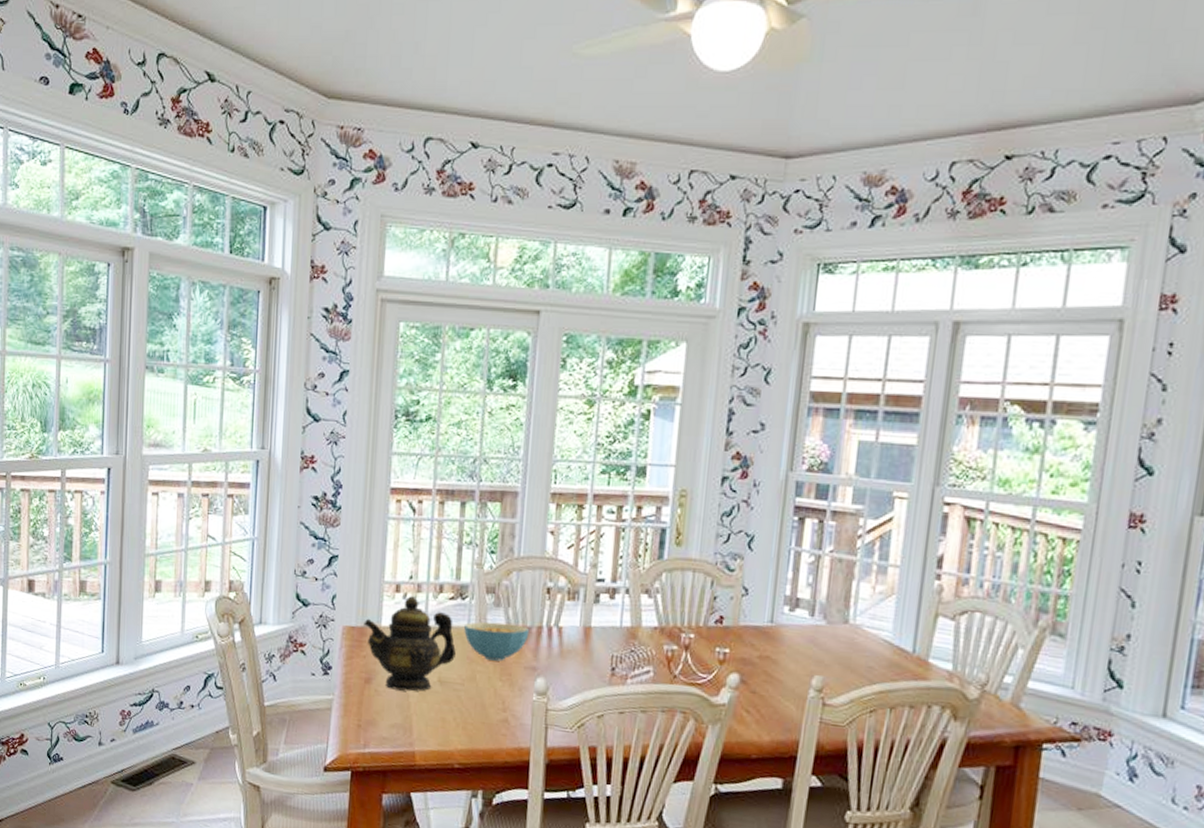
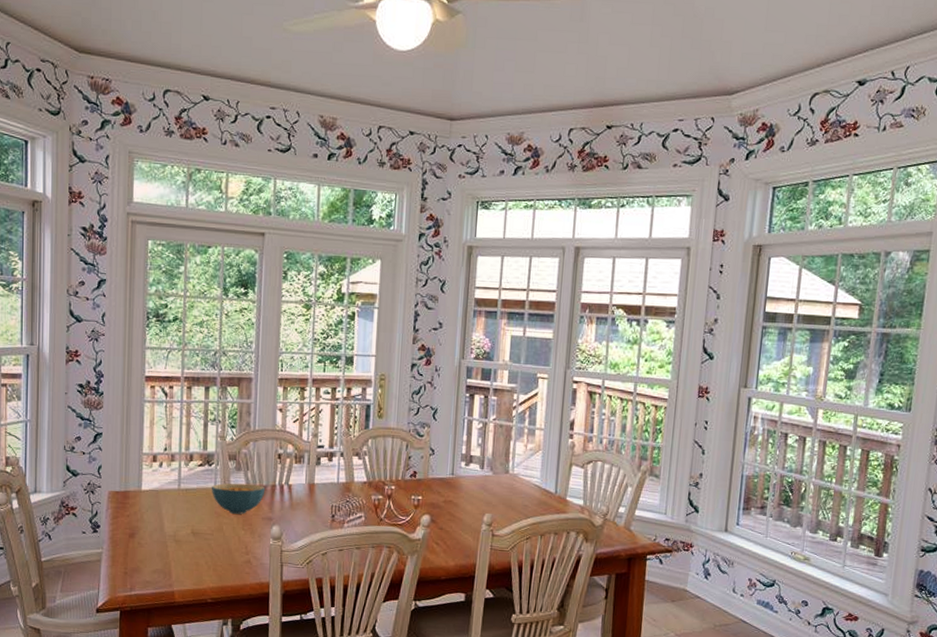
teapot: present [363,596,456,692] -> none [126,464,205,543]

